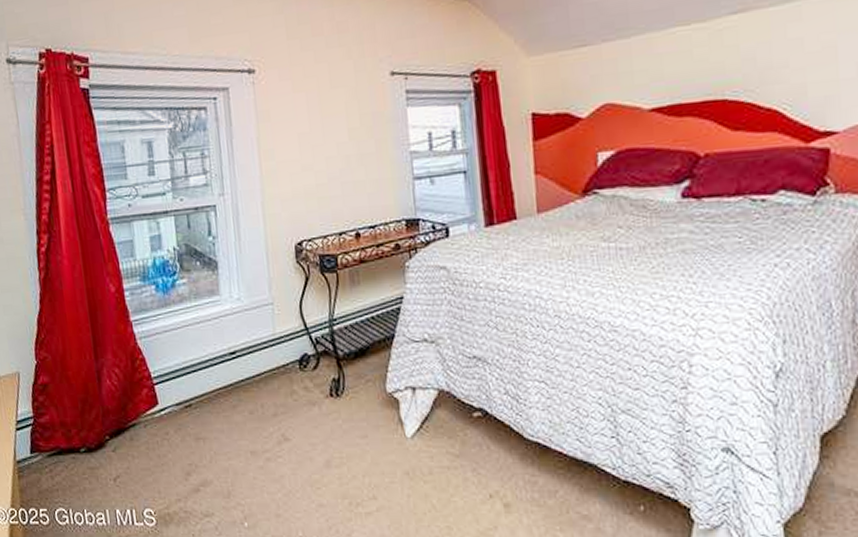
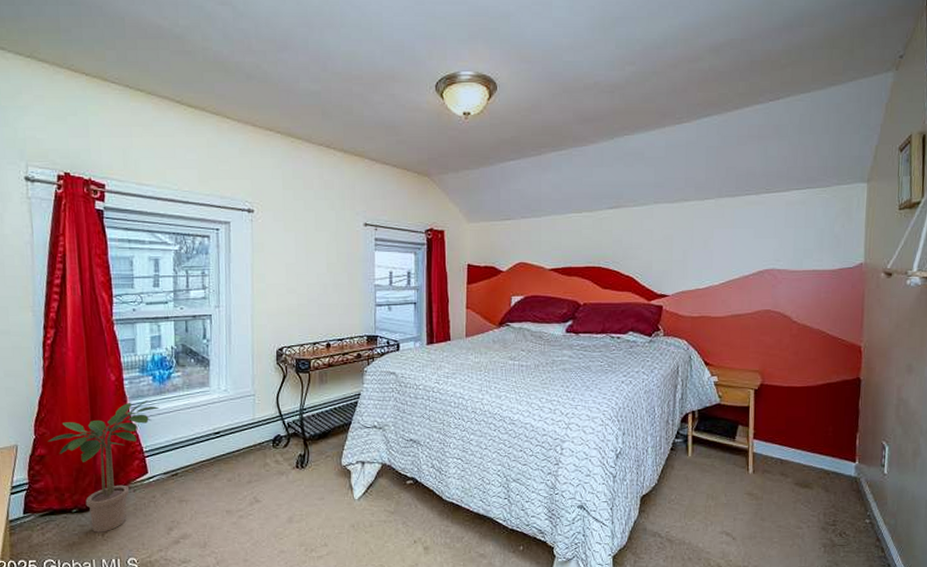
potted plant: none [50,315,166,477] -> present [48,400,160,533]

